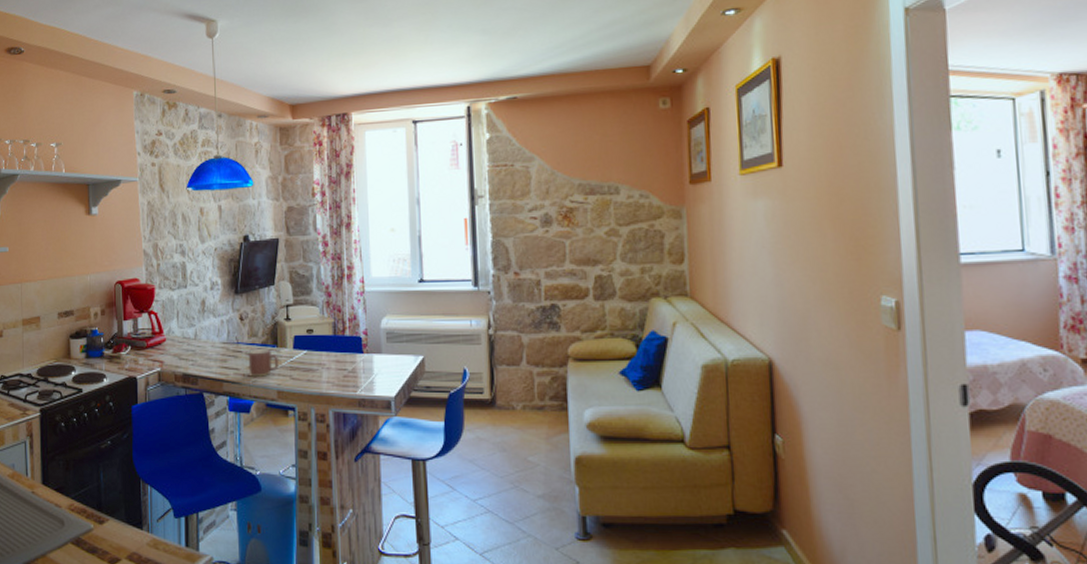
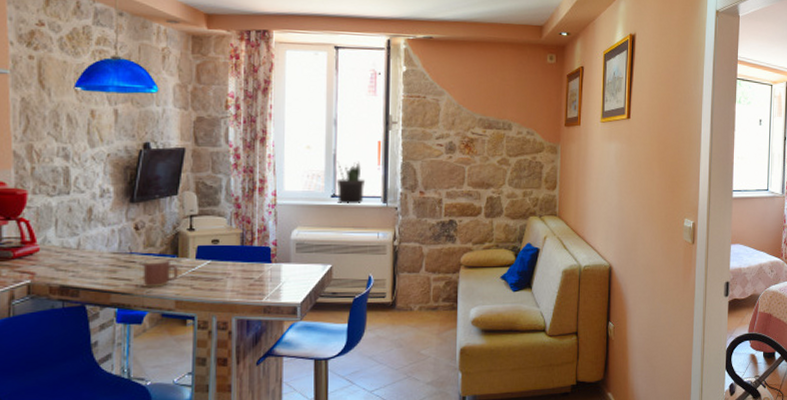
planter: none [422,242,454,290] -> present [336,161,366,205]

